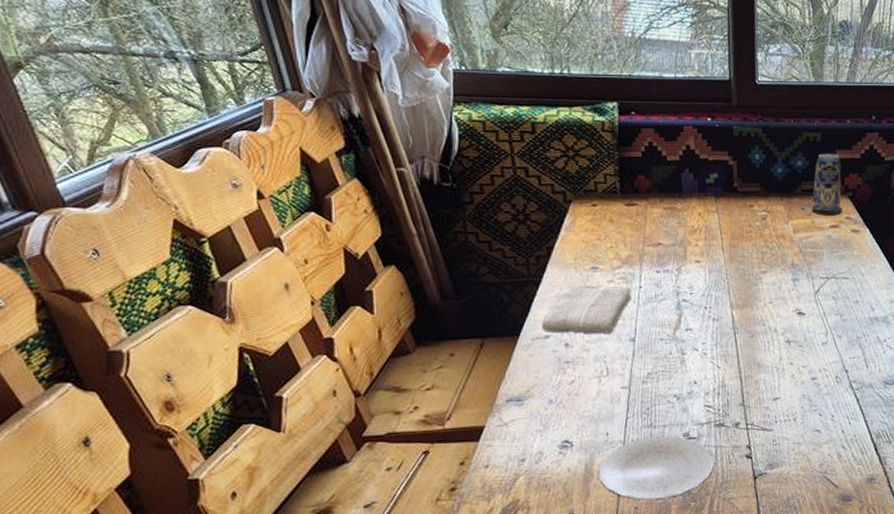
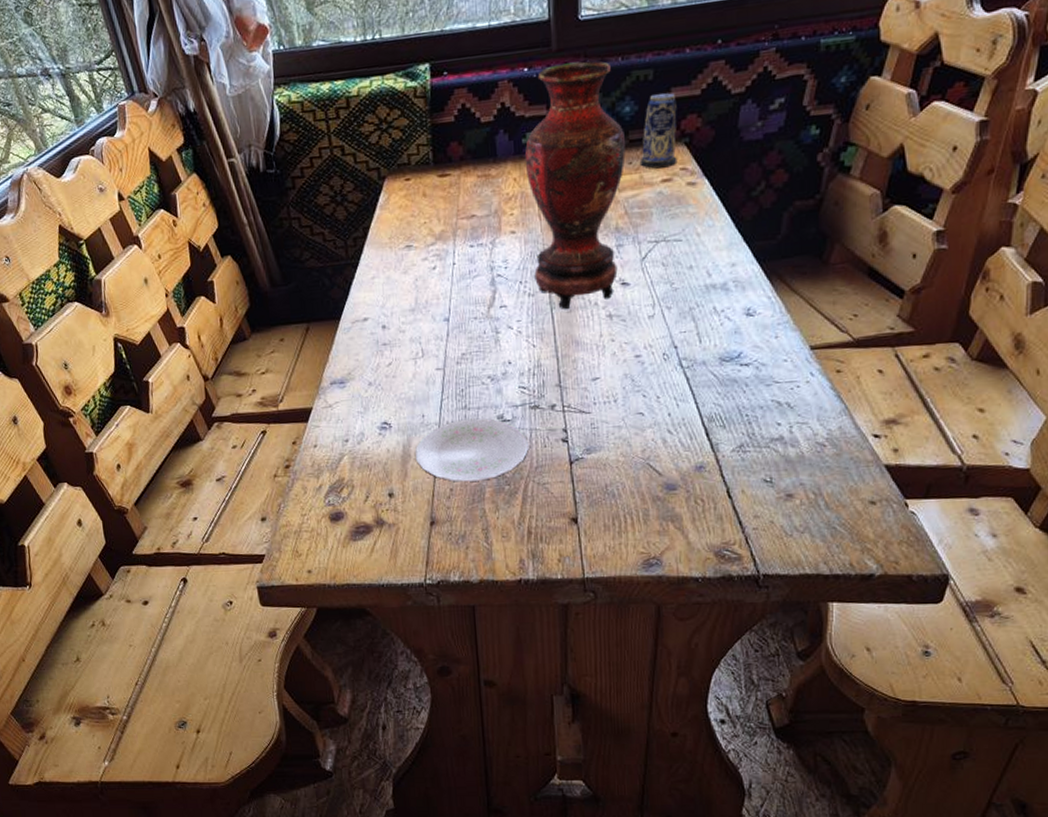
washcloth: present [542,285,631,334] -> none [360,263,445,316]
vase: none [708,119,799,335] -> present [525,61,626,310]

